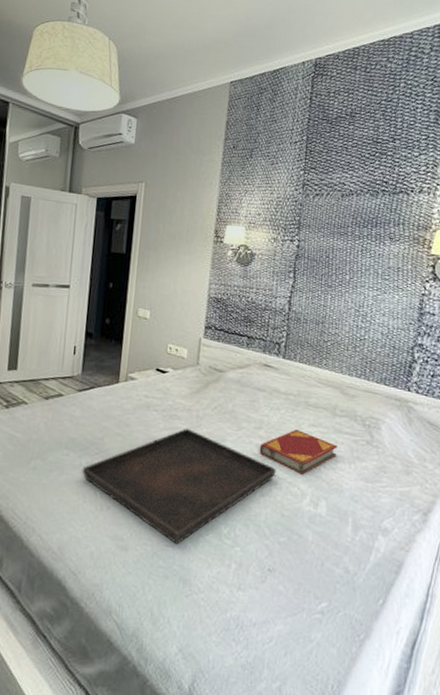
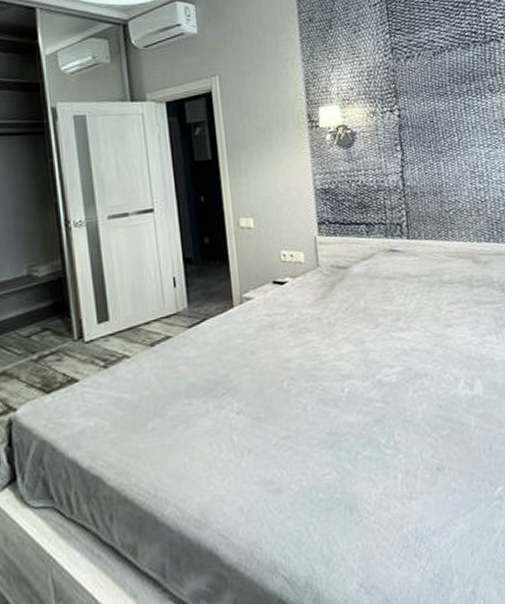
serving tray: present [82,428,276,544] -> none [210,338,424,470]
hardback book: present [259,429,338,475] -> none [401,311,482,358]

